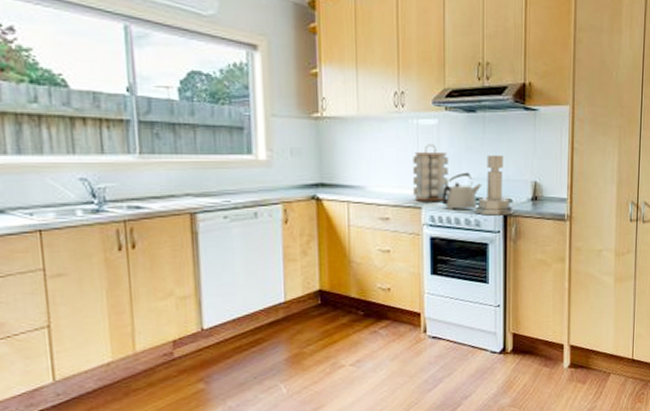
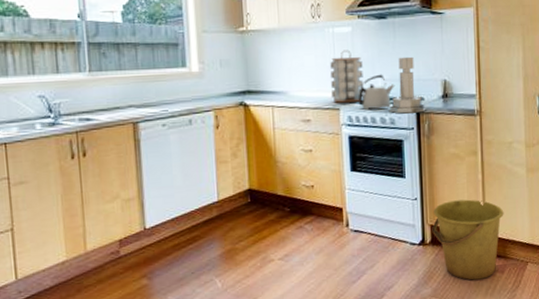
bucket: none [514,308,589,391] -> present [432,199,504,281]

